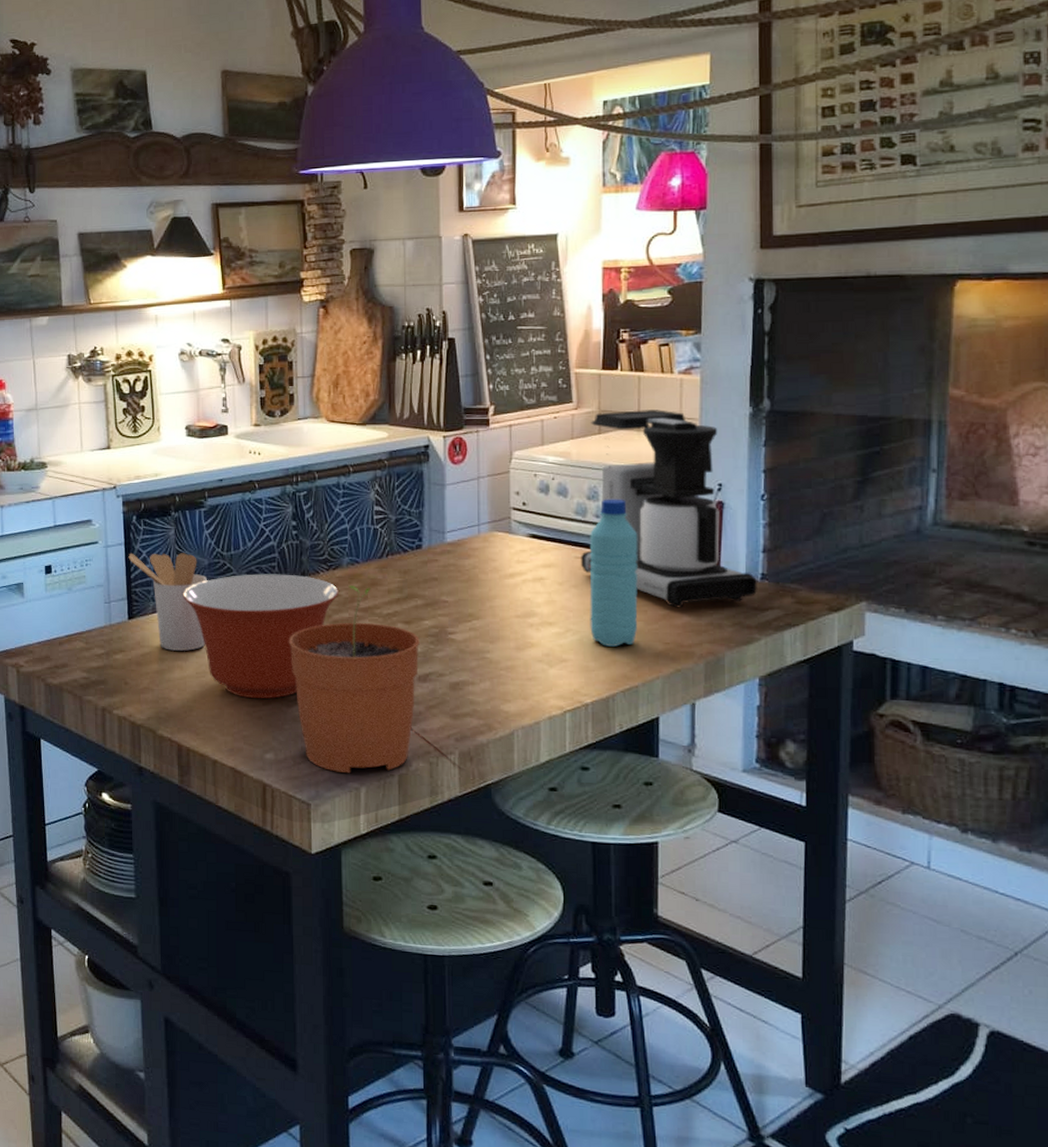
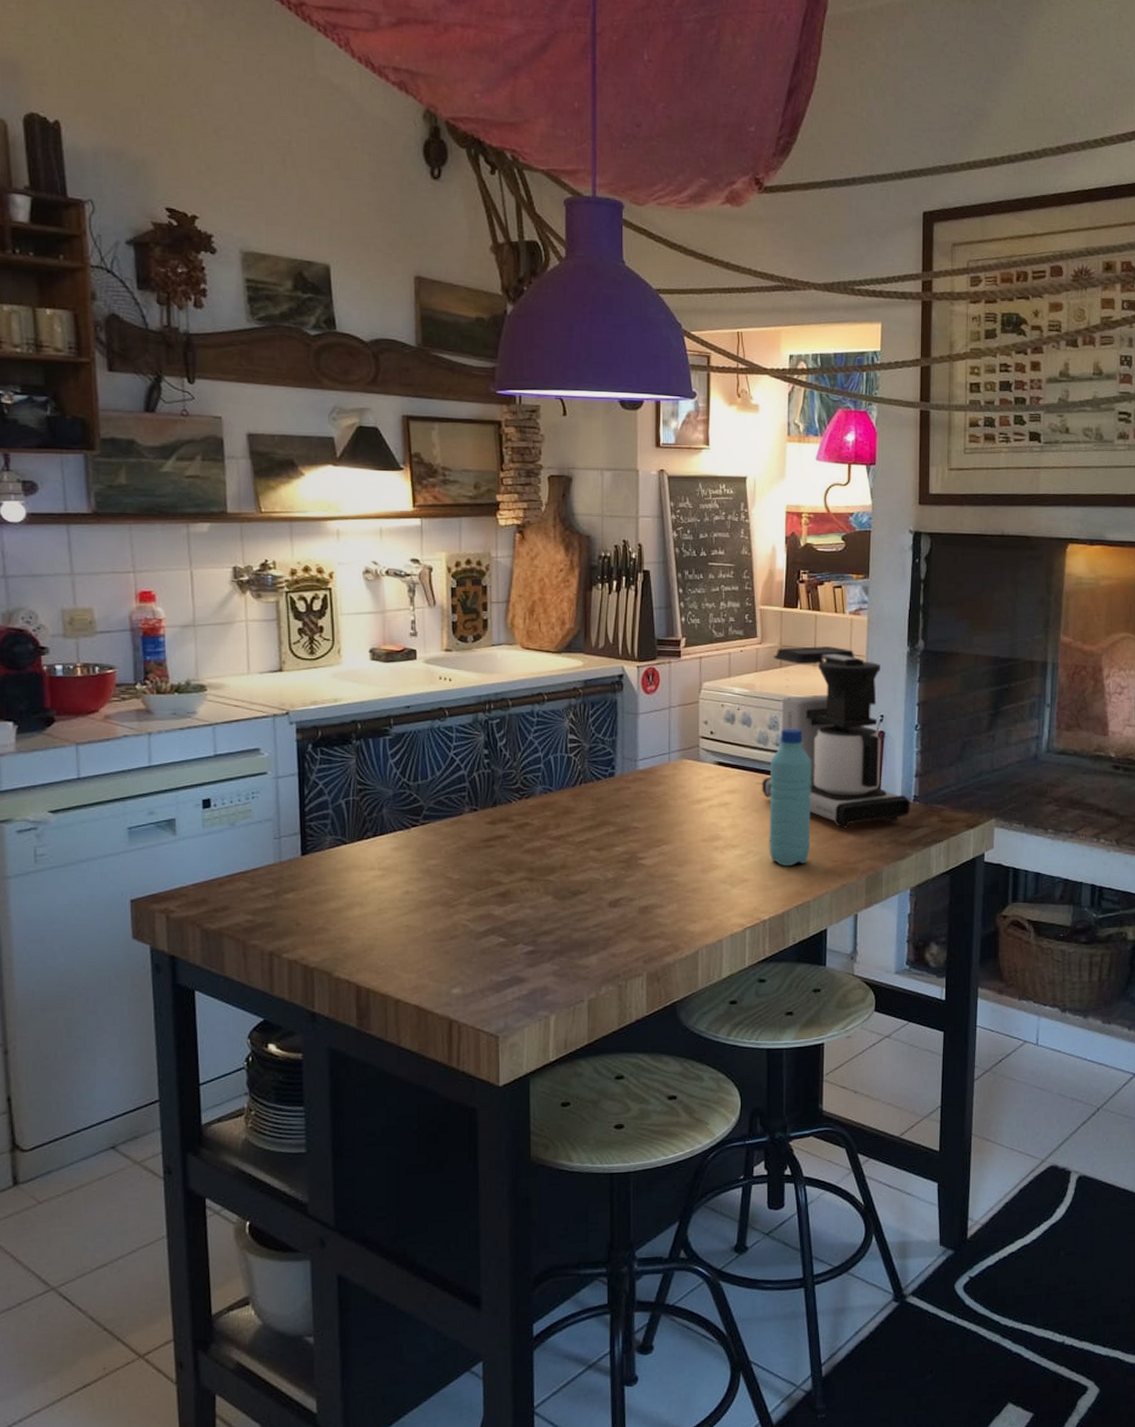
utensil holder: present [128,553,208,651] -> none [302,783,392,887]
mixing bowl: present [184,574,338,699] -> none [365,804,531,933]
plant pot: present [289,585,420,774] -> none [479,814,611,1003]

